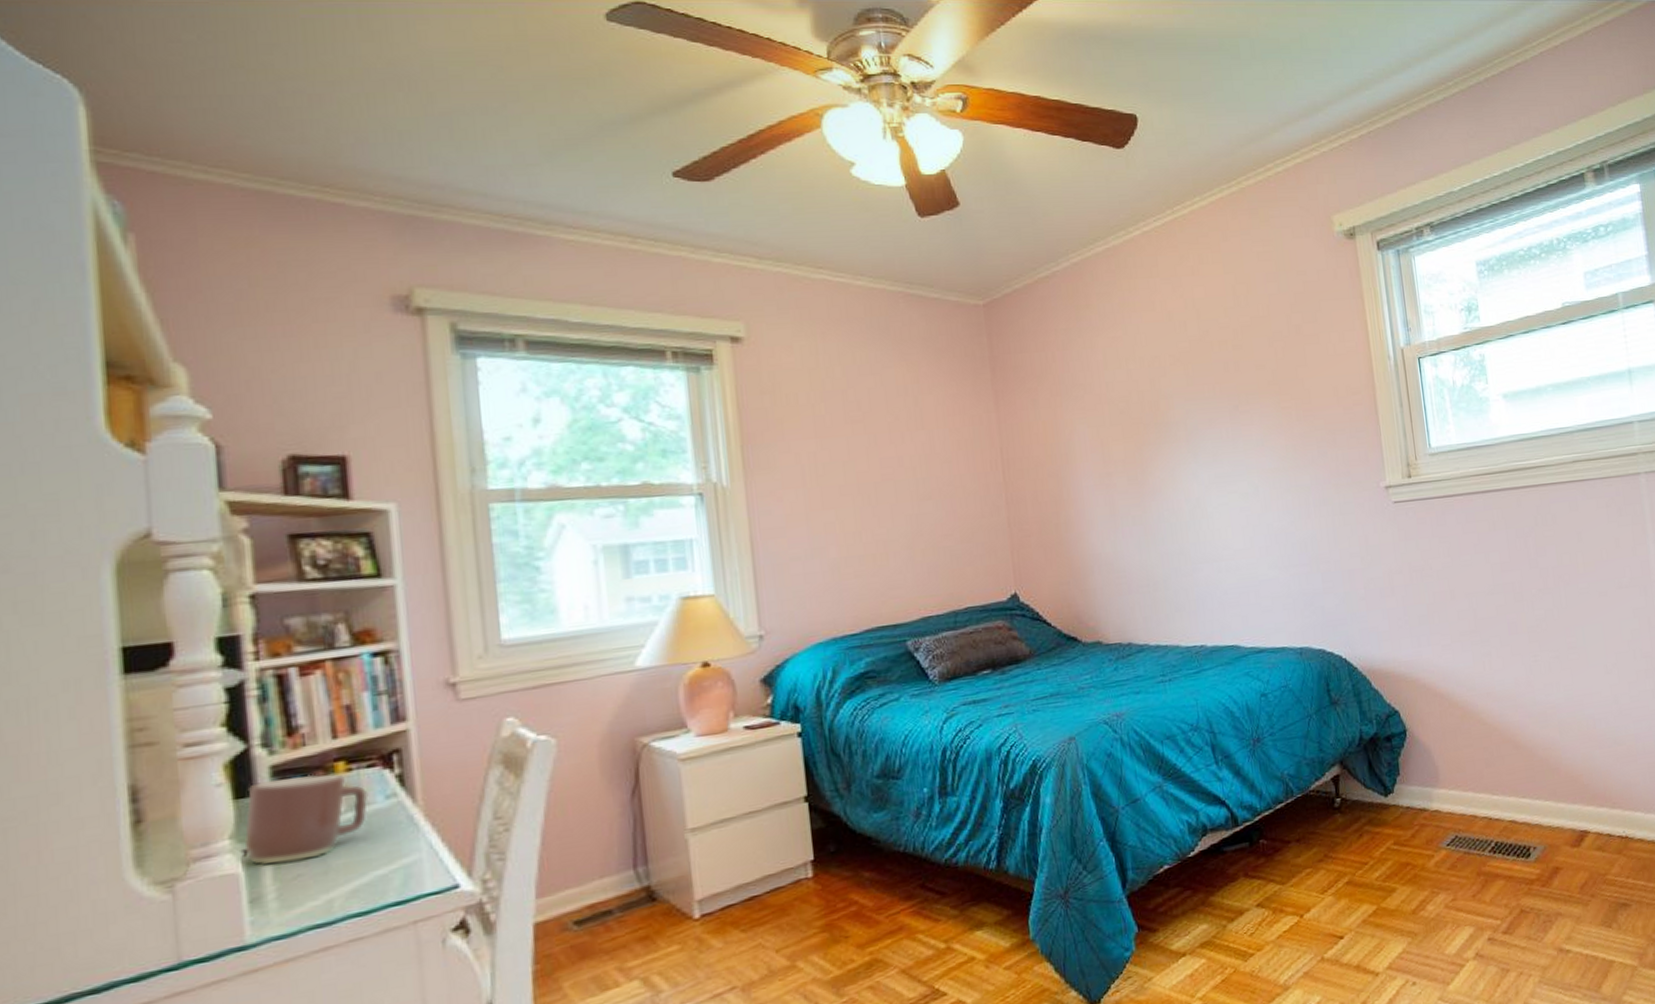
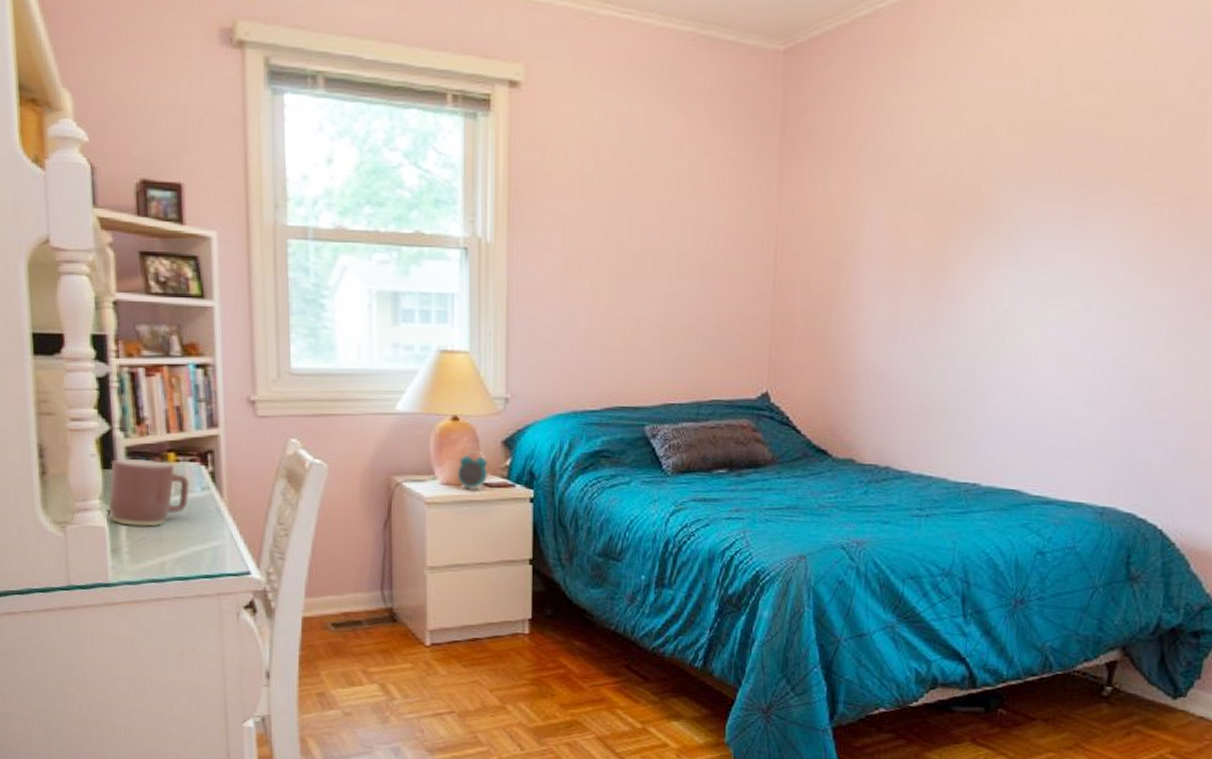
alarm clock: none [713,694,749,739] -> present [457,451,489,491]

